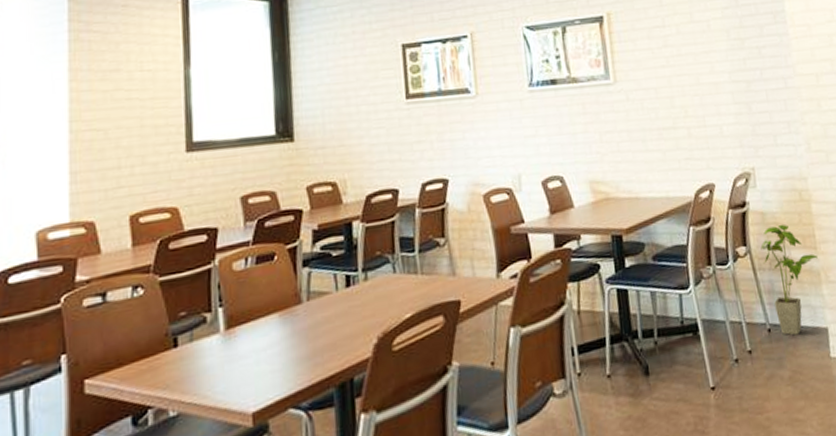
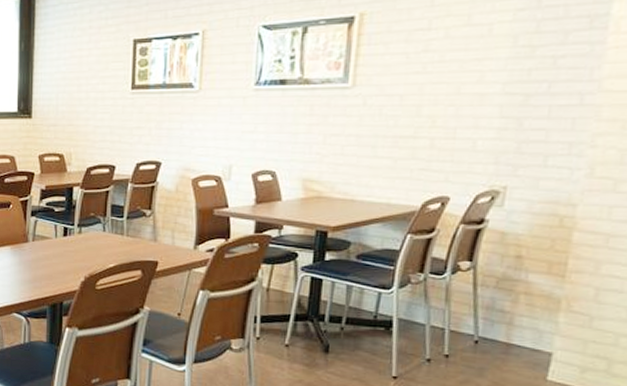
house plant: present [760,223,818,336] -> none [488,246,563,352]

